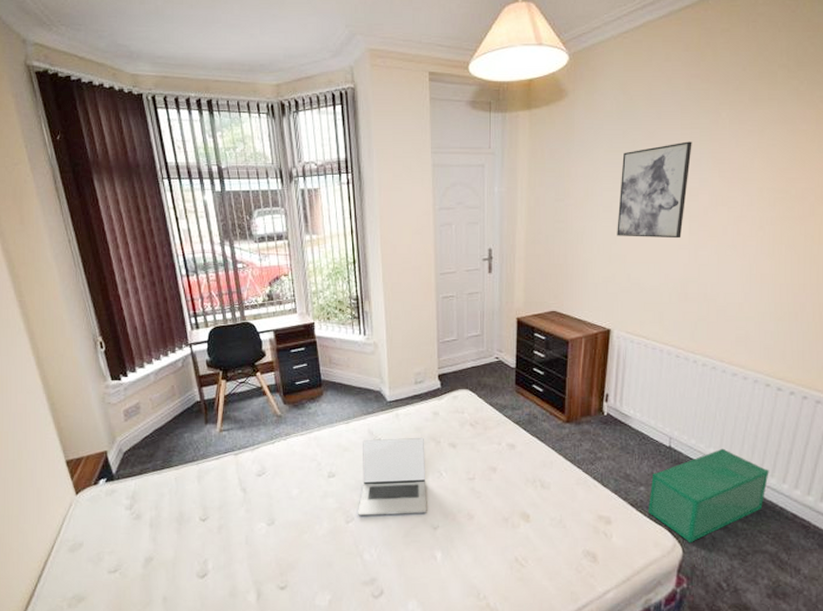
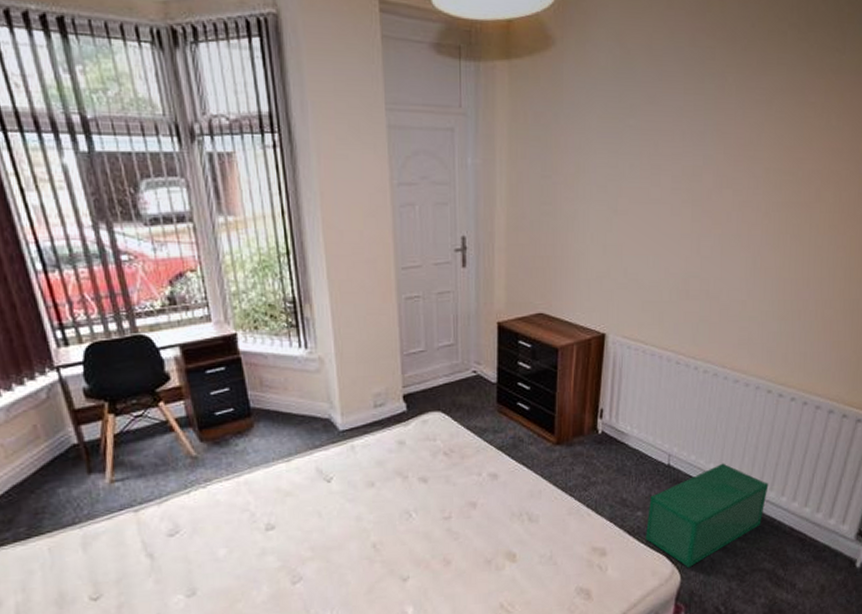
laptop: present [358,437,427,516] -> none [307,472,395,575]
wall art: present [617,141,692,239] -> none [612,110,696,226]

